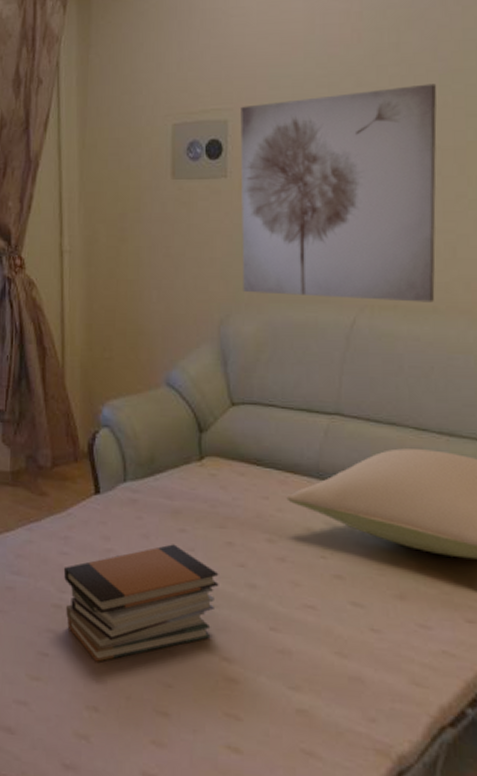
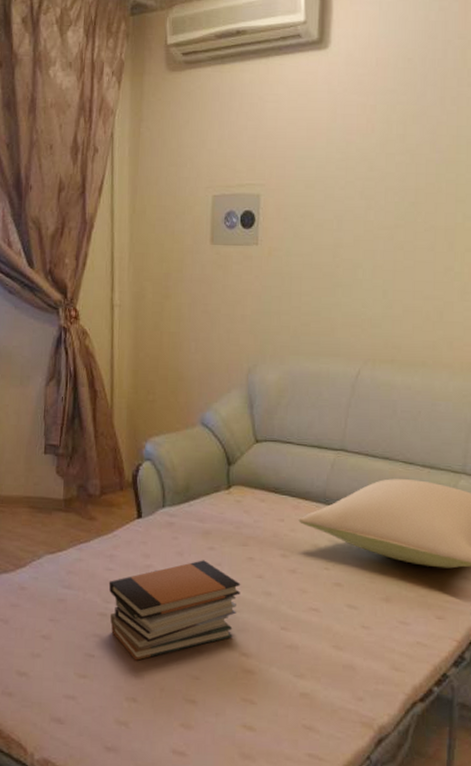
wall art: present [240,83,437,303] -> none [268,172,434,358]

